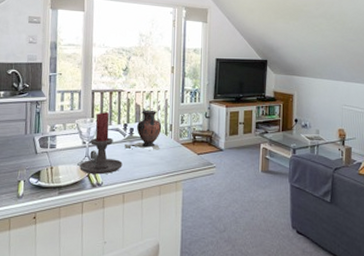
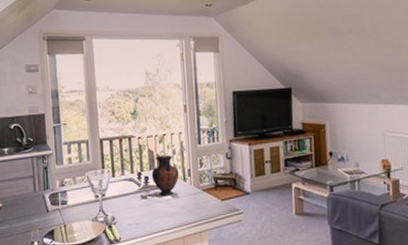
candle holder: present [80,111,123,175] -> none [94,160,140,230]

